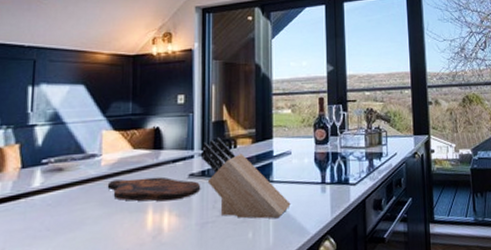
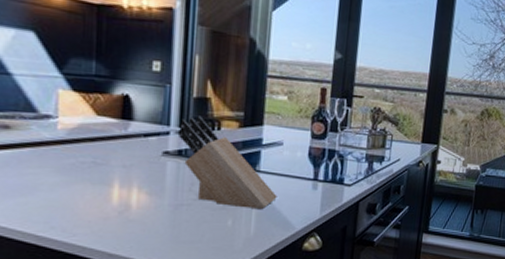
cutting board: present [107,176,201,201] -> none [65,147,177,178]

